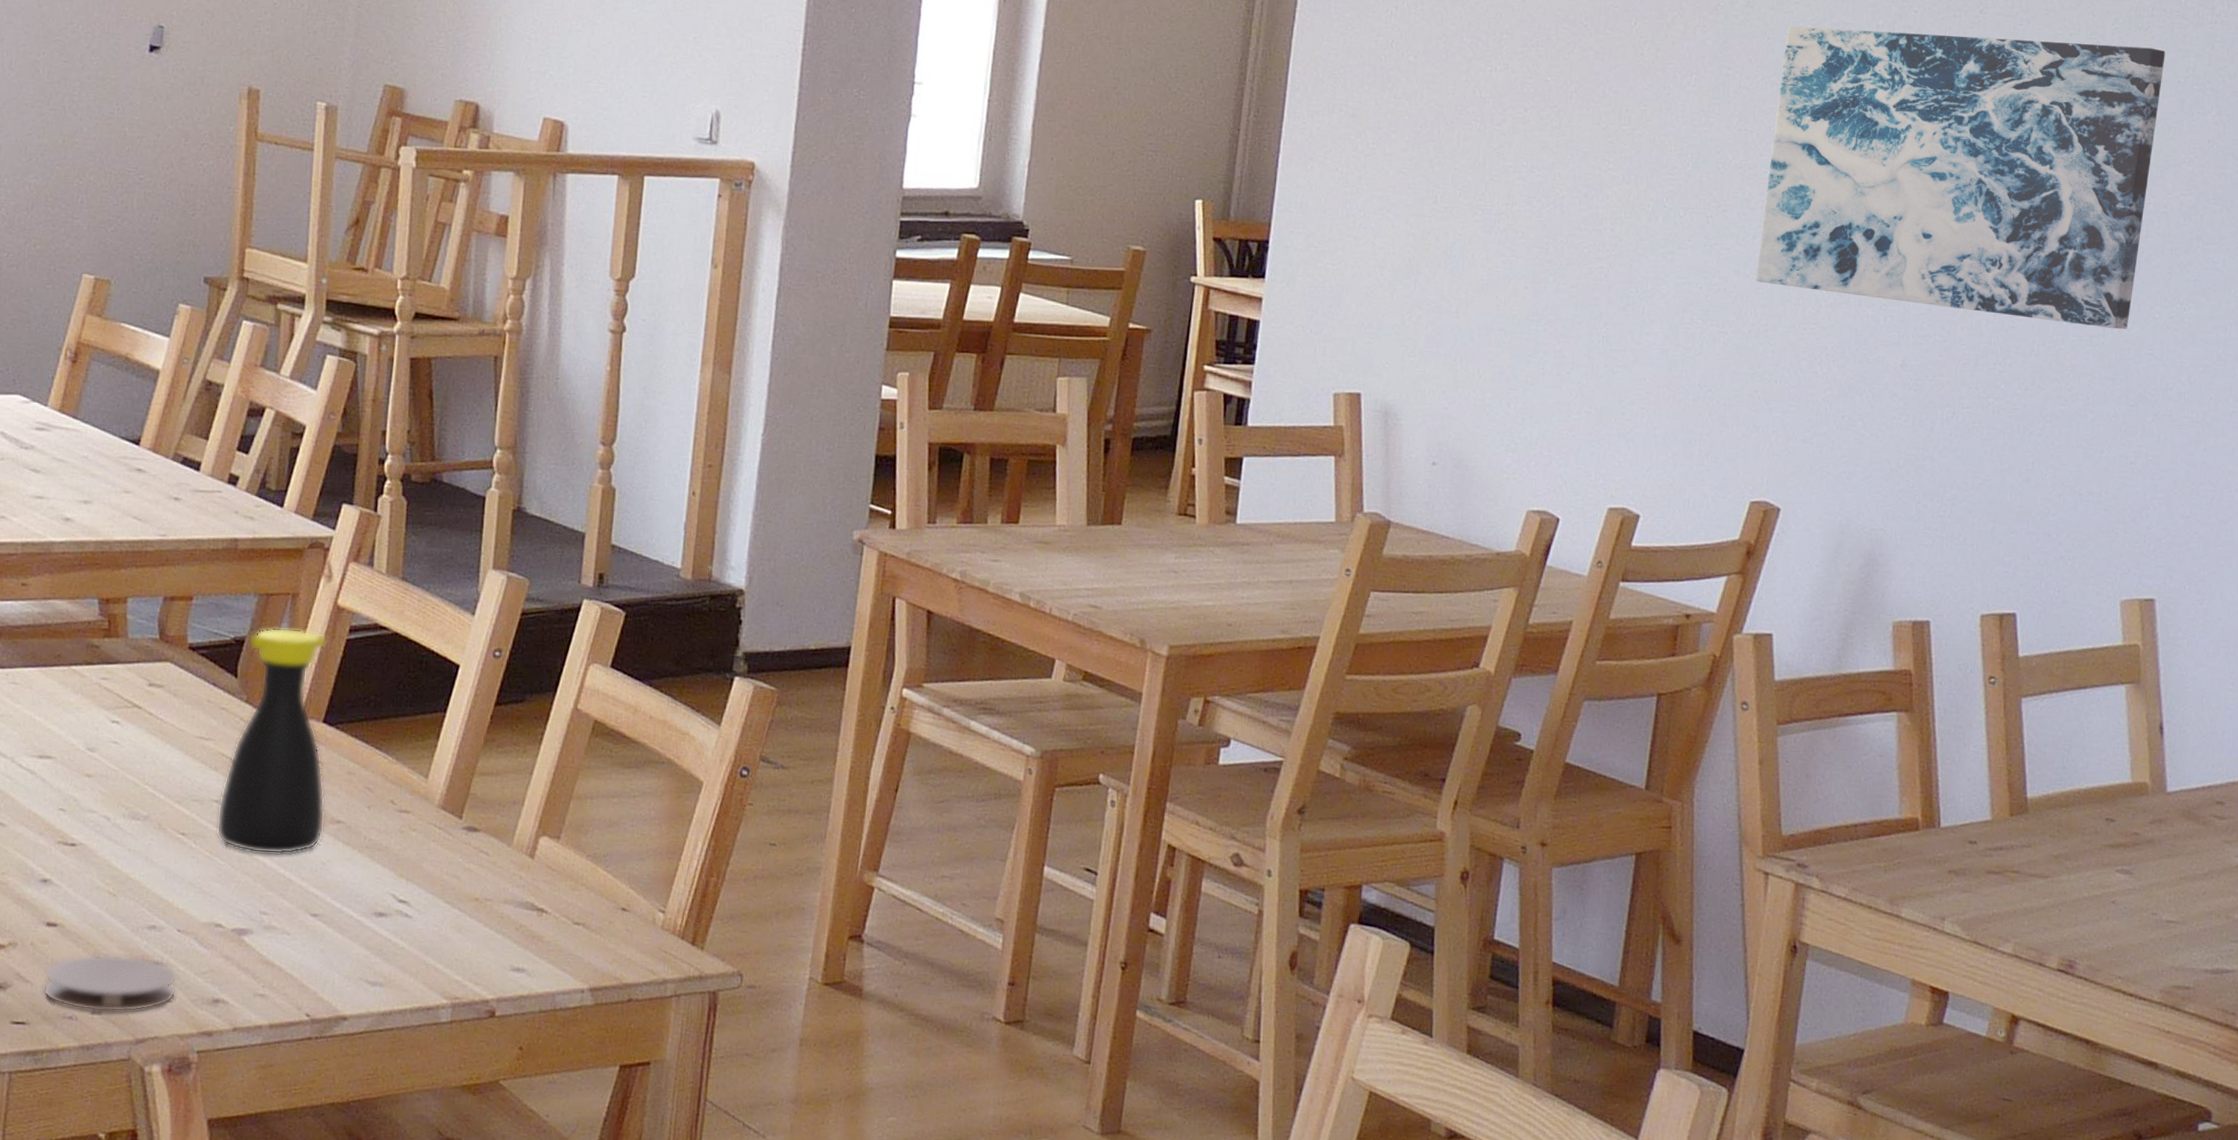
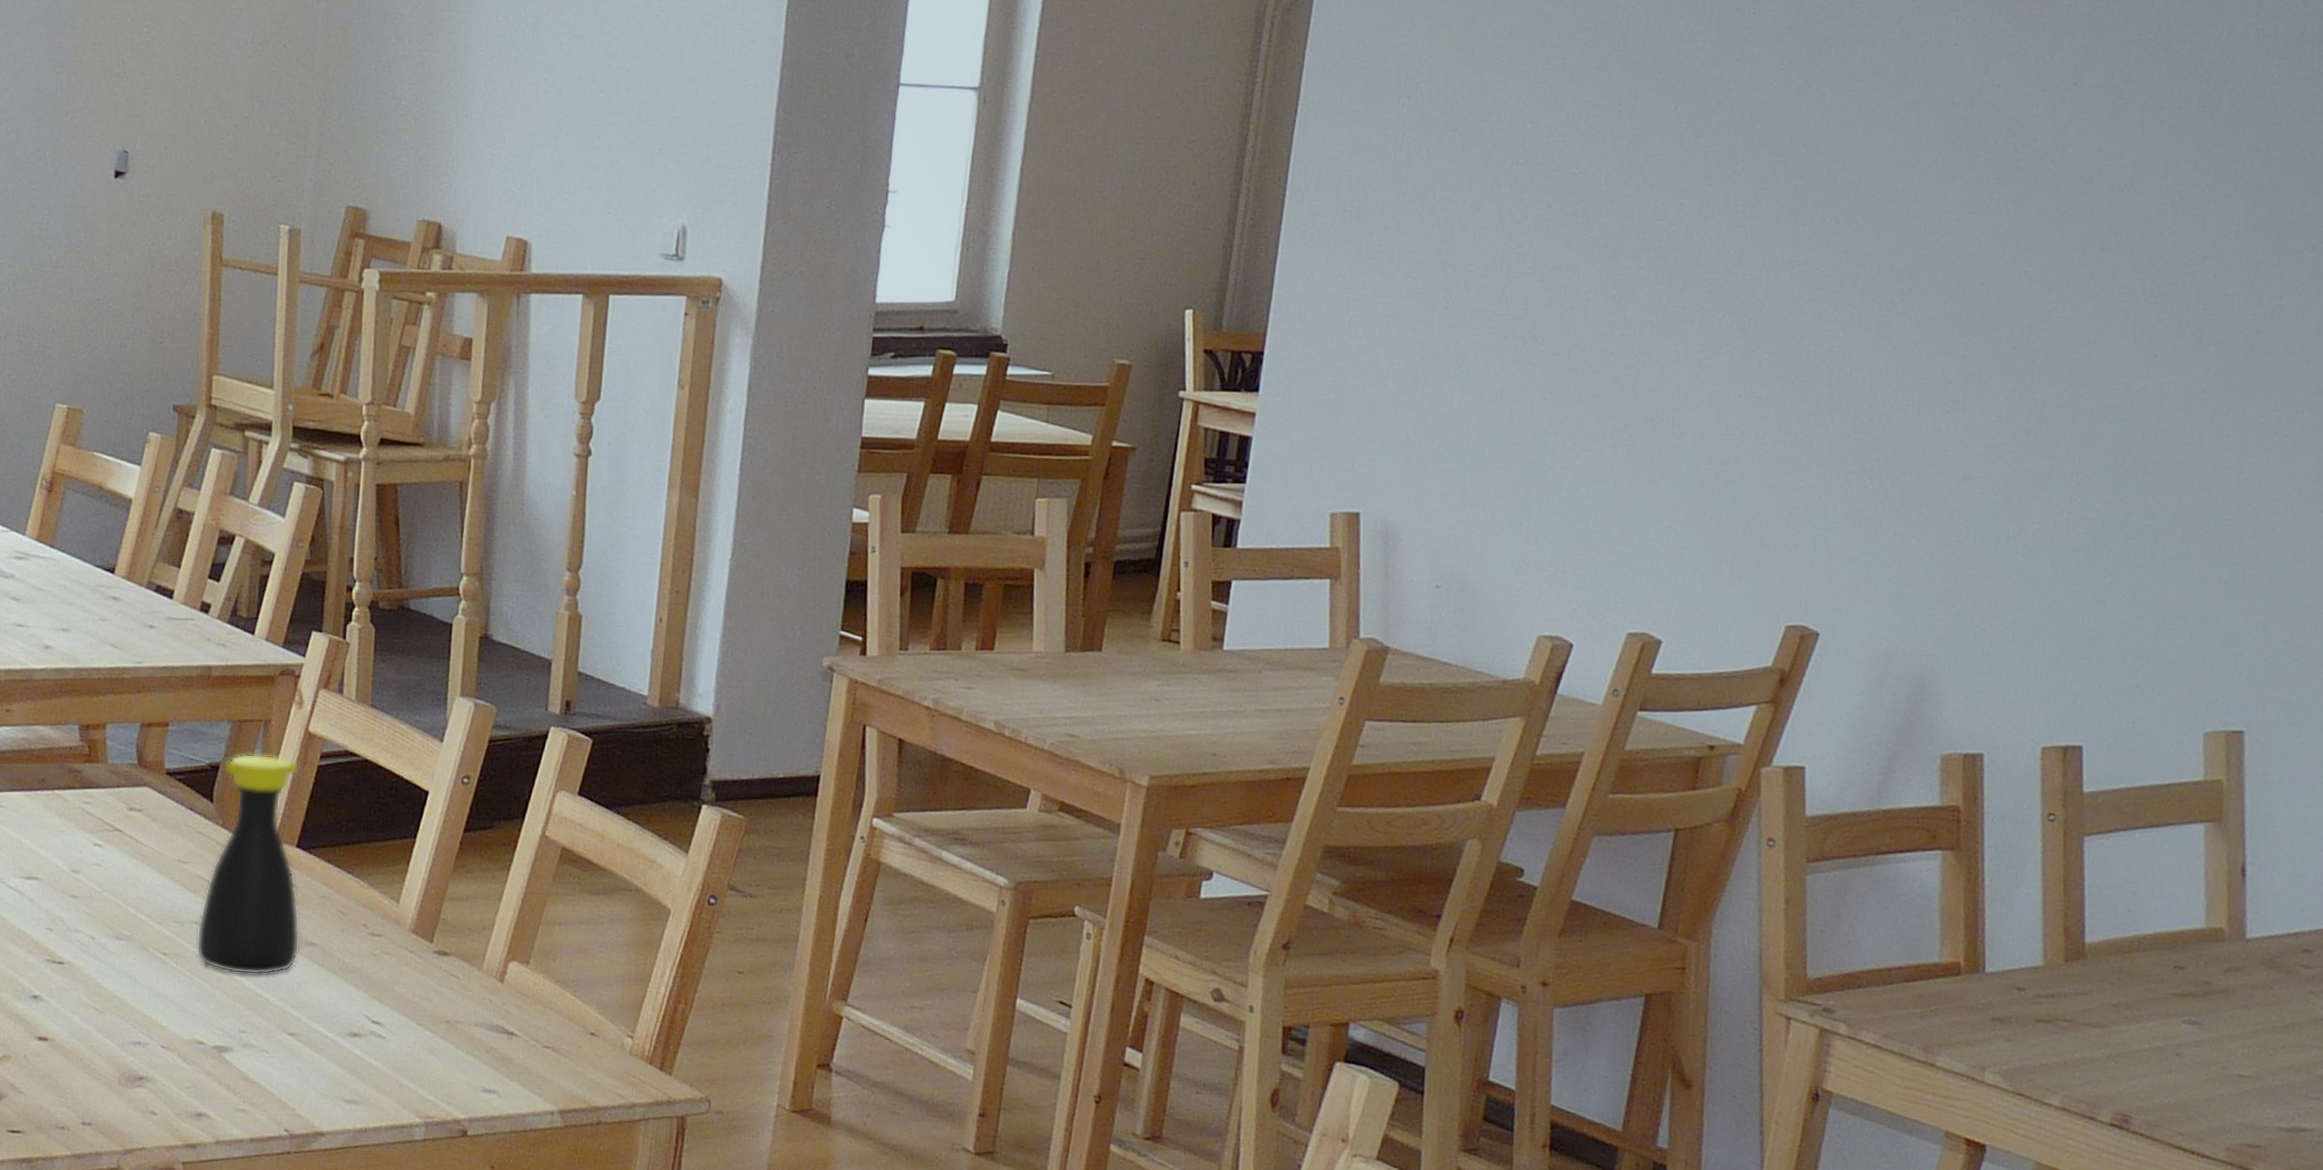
coaster: present [43,954,178,1013] -> none [36,1068,162,1124]
wall art: present [1756,26,2166,330] -> none [1801,106,2291,436]

